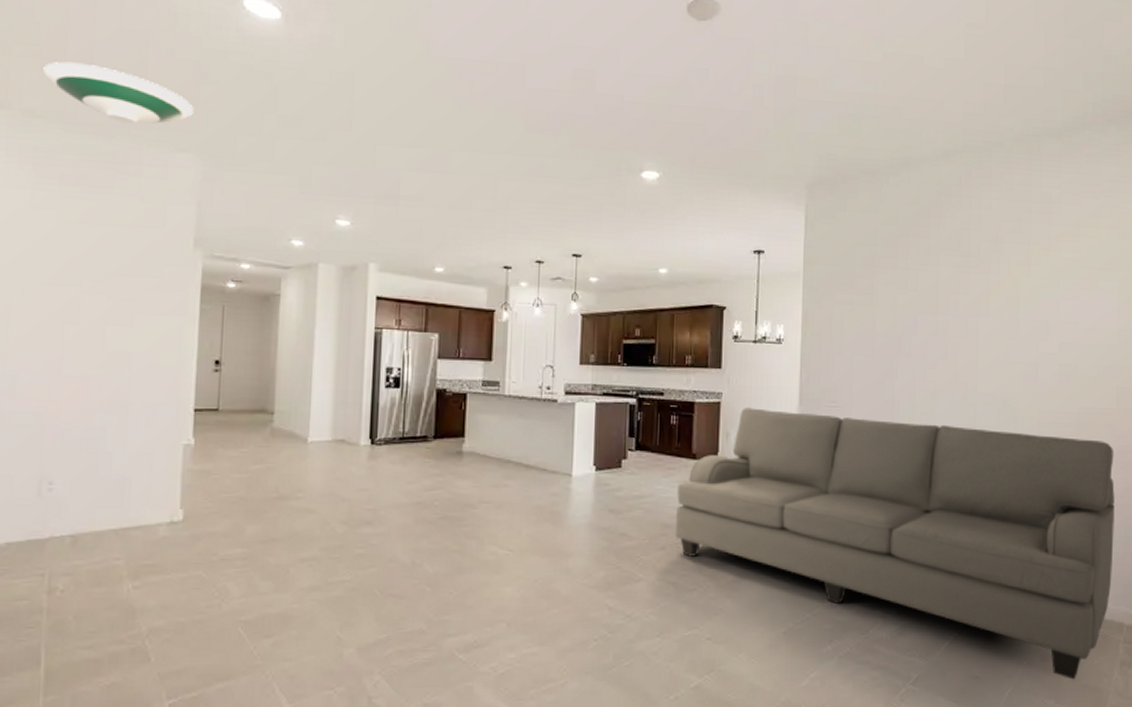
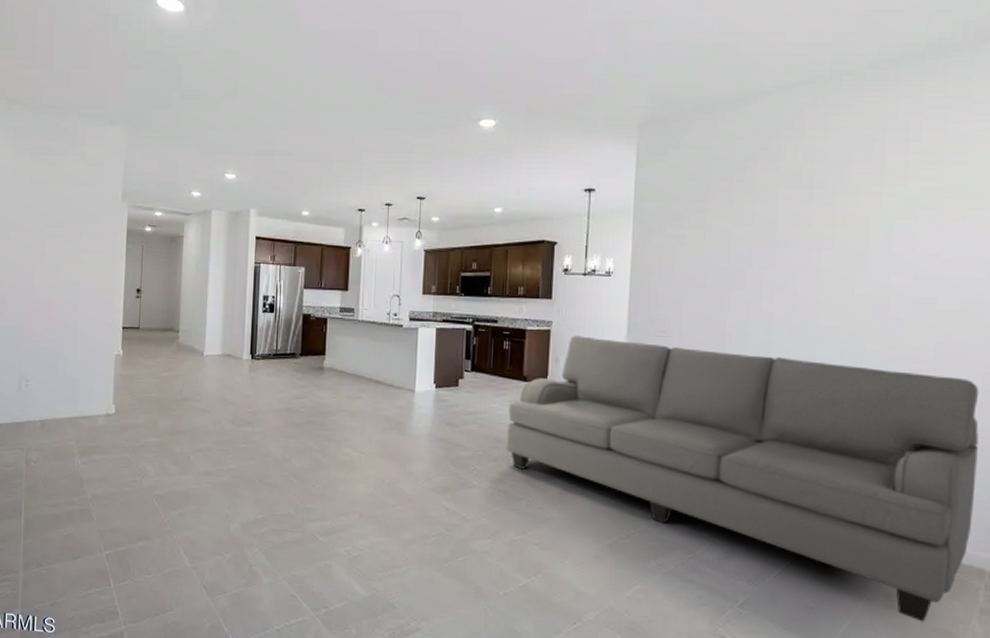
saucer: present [43,61,194,124] -> none [20,59,121,104]

